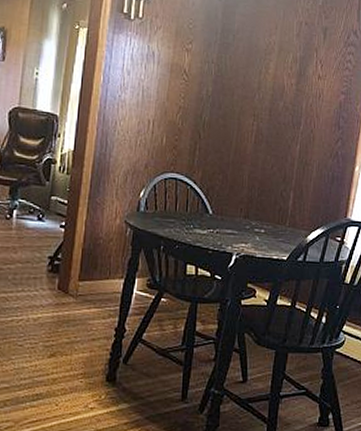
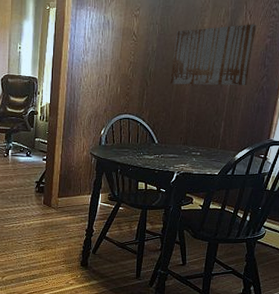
wall art: none [228,73,329,148] -> present [170,24,257,85]

